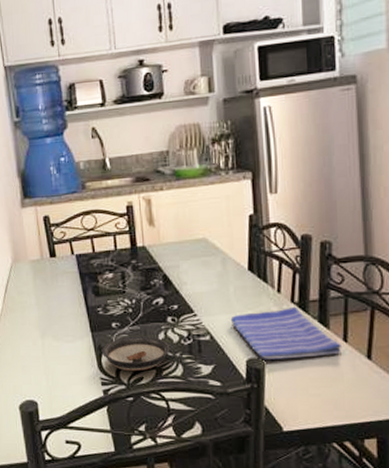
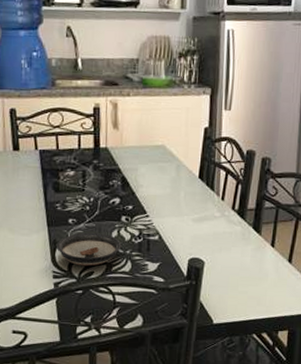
dish towel: present [230,306,342,359] -> none [178,213,269,260]

